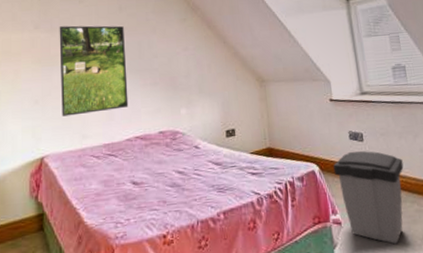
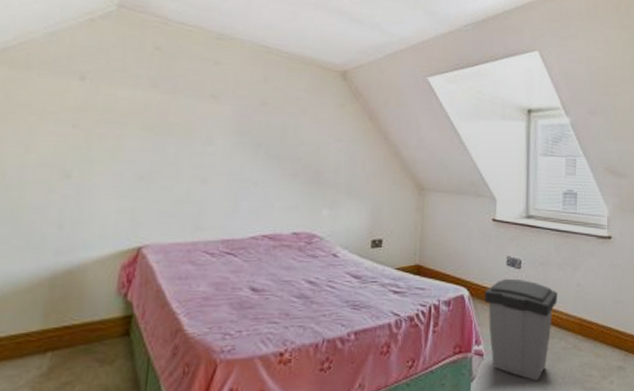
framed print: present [59,25,129,117] -> none [172,89,267,201]

